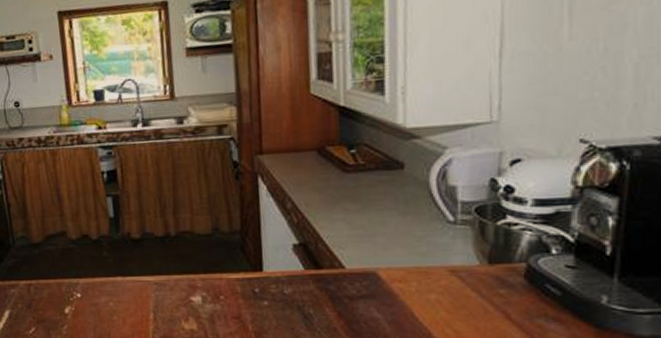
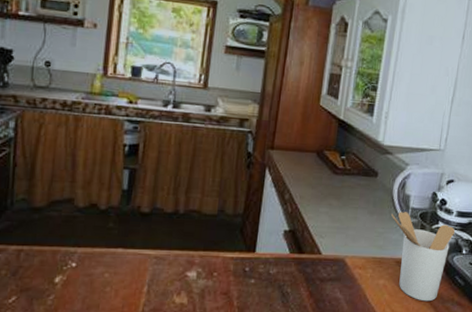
utensil holder: none [433,207,535,319] -> present [391,211,456,302]

